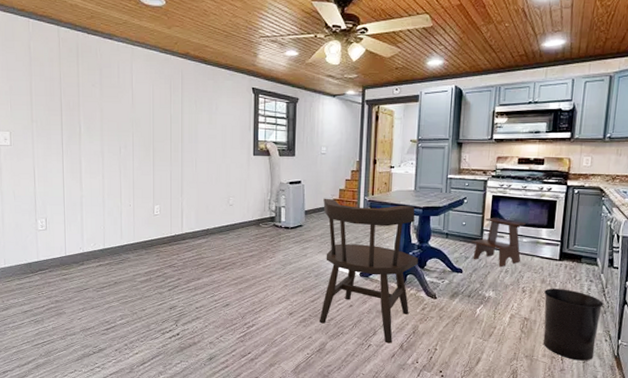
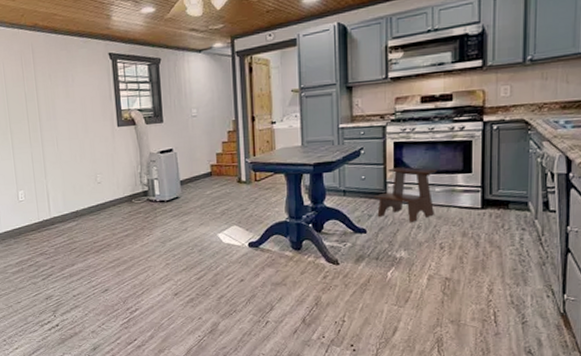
dining chair: present [320,198,418,344] -> none [199,164,314,319]
waste bin: present [543,288,604,361] -> none [467,241,541,322]

